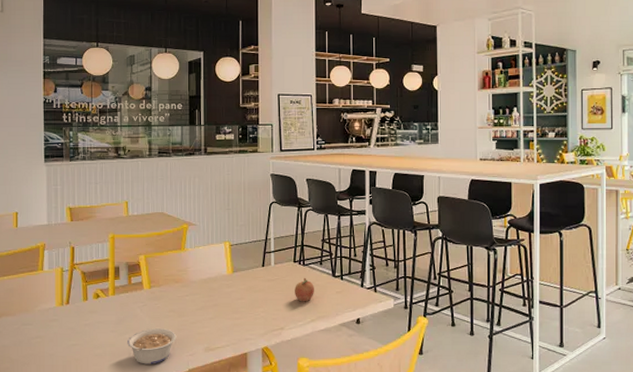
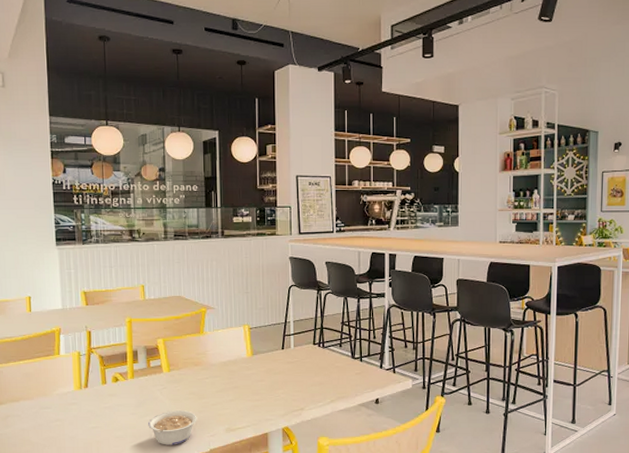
fruit: present [295,278,314,302] -> none [314,360,334,383]

